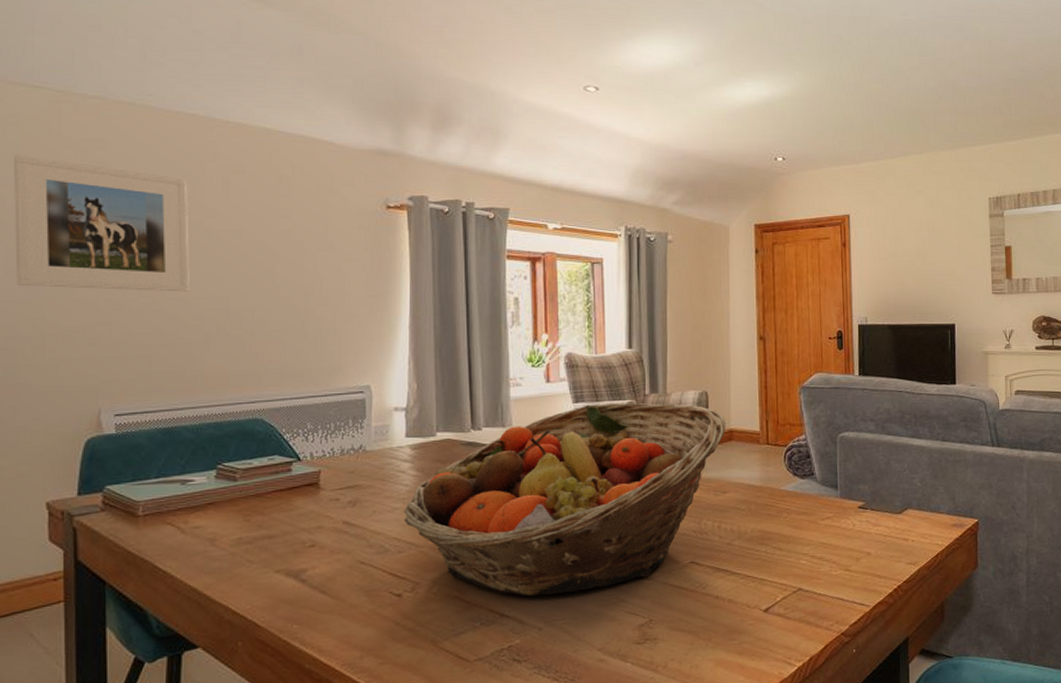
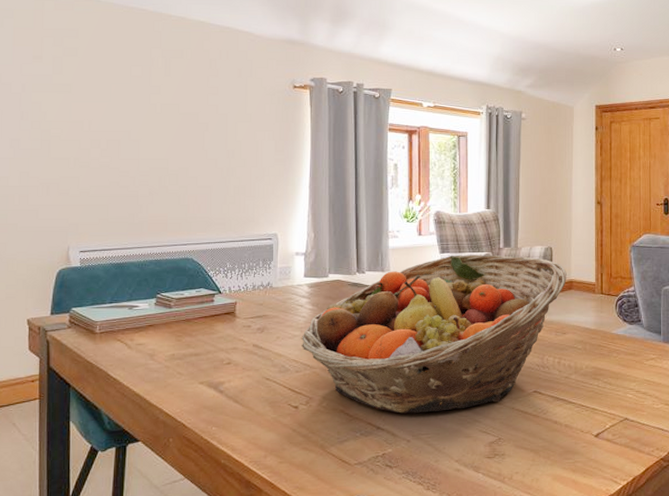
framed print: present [13,155,190,292] -> none [8,41,139,154]

